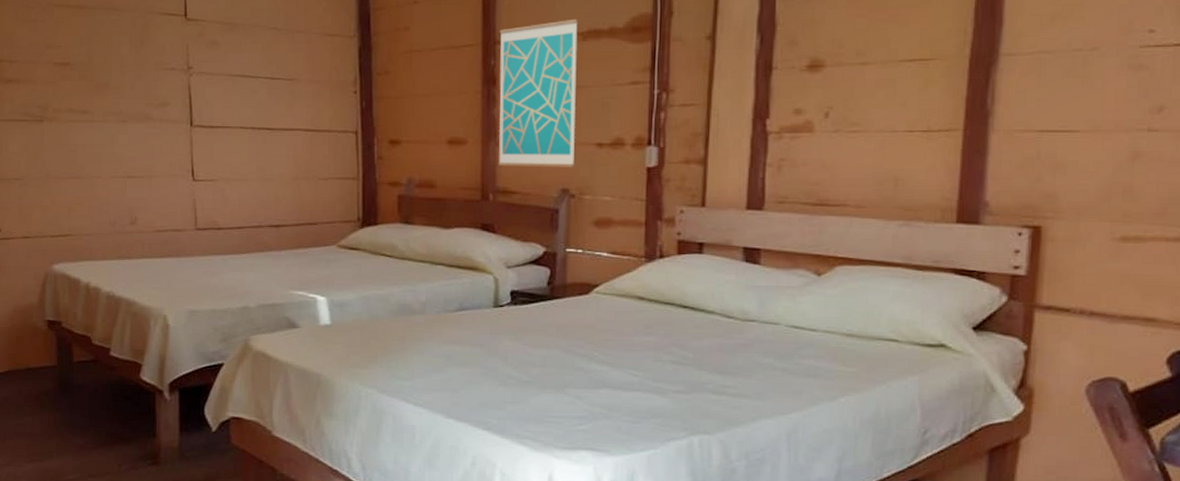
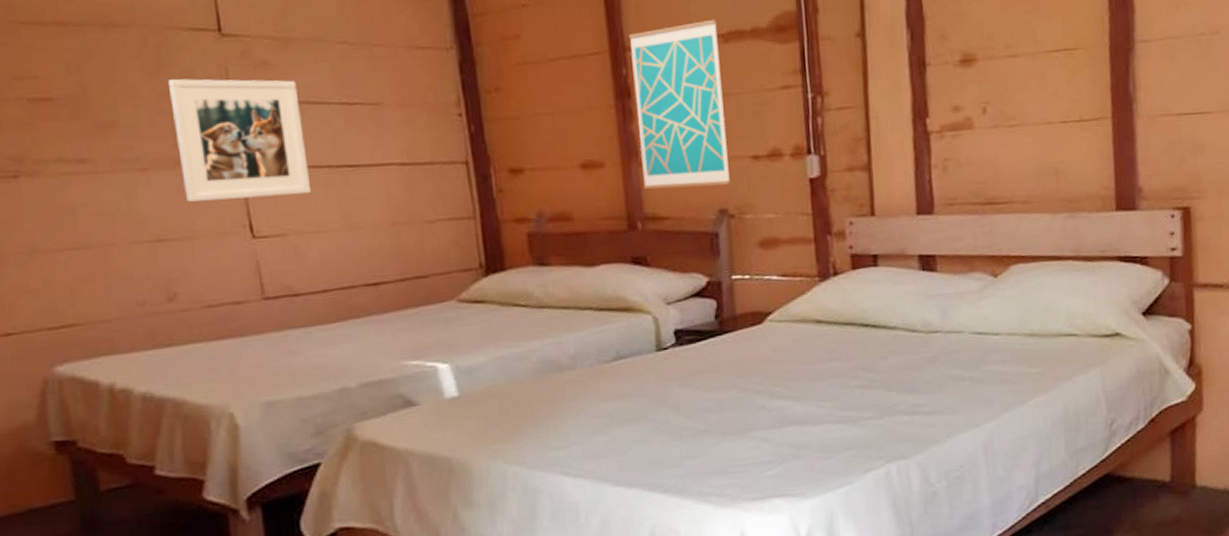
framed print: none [147,53,238,149] -> present [169,79,312,202]

